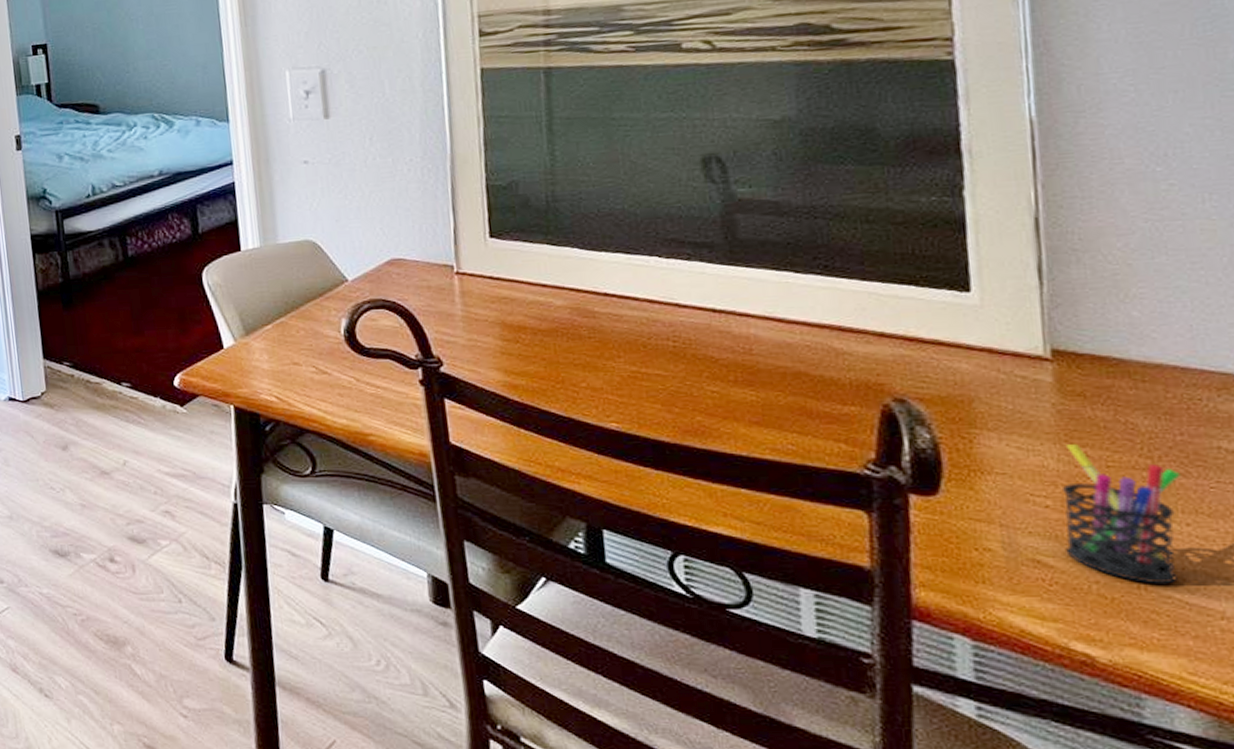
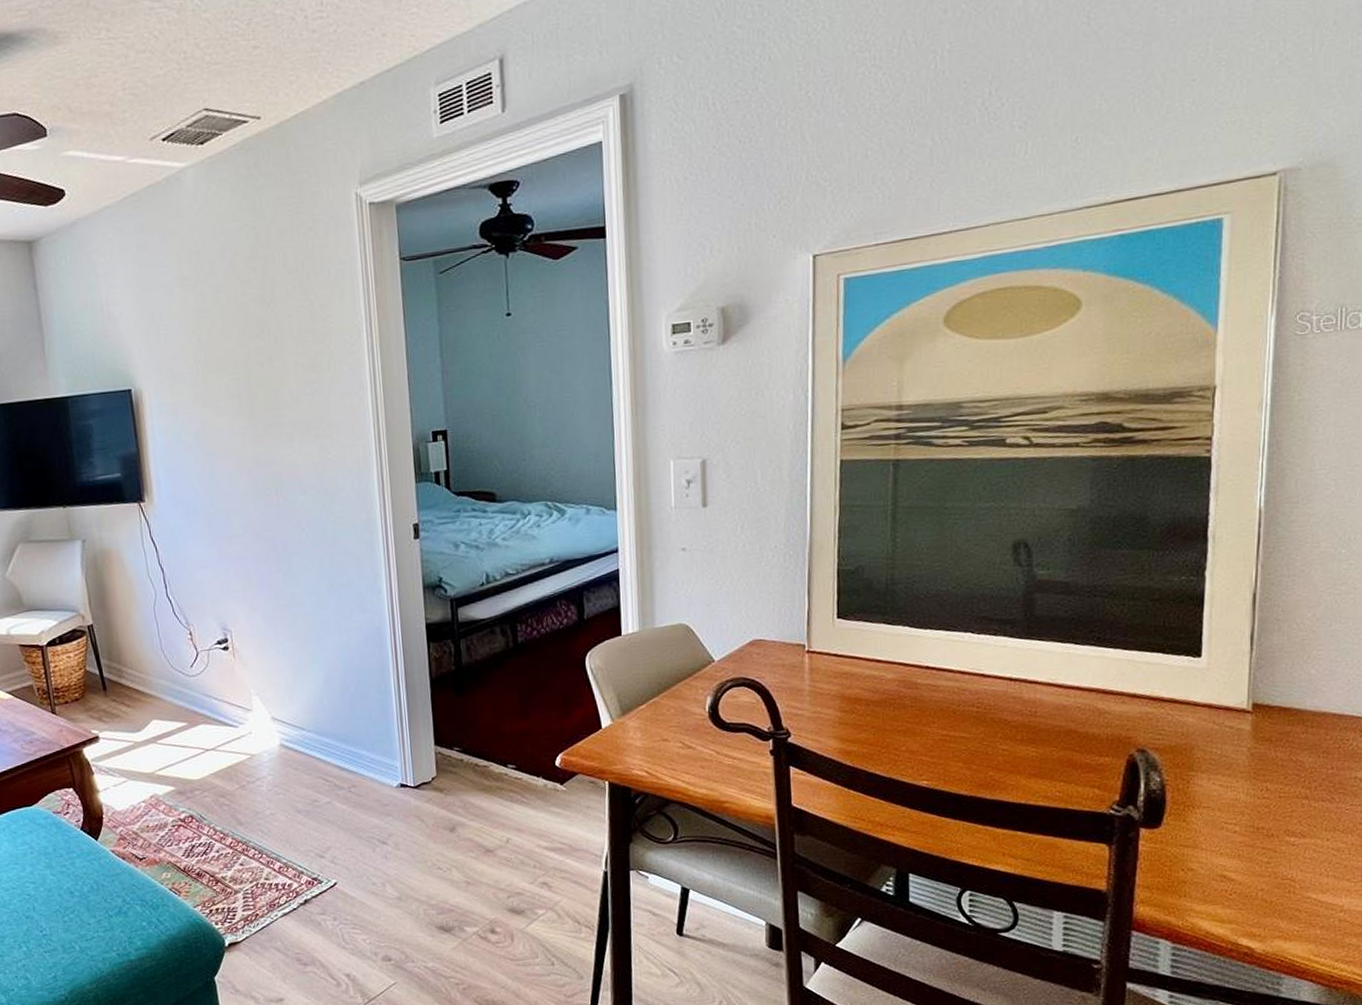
pen holder: present [1063,444,1181,584] -> none [1244,780,1328,888]

